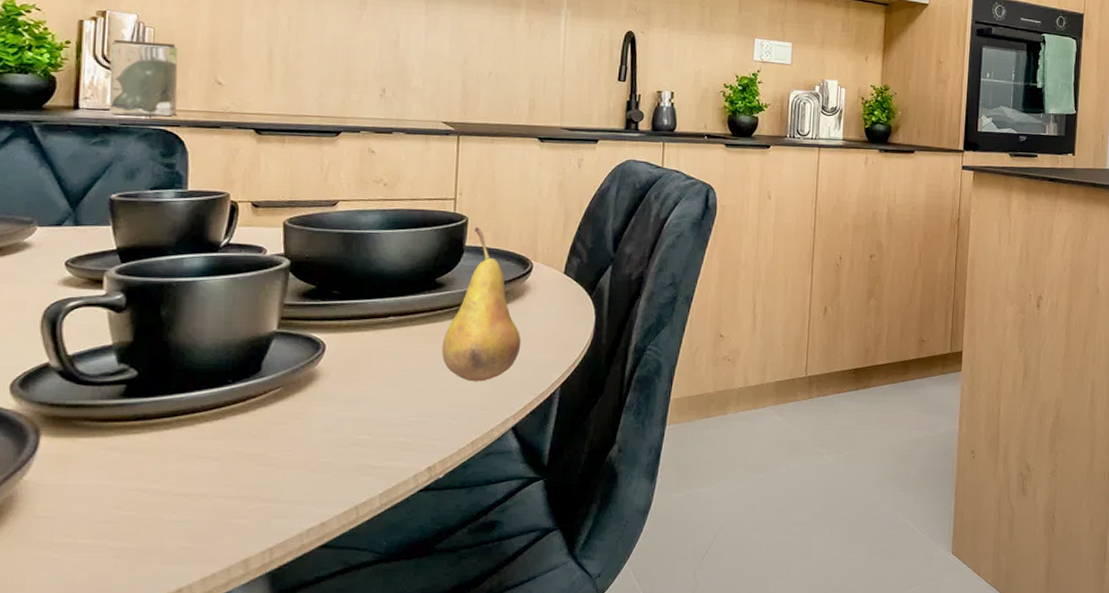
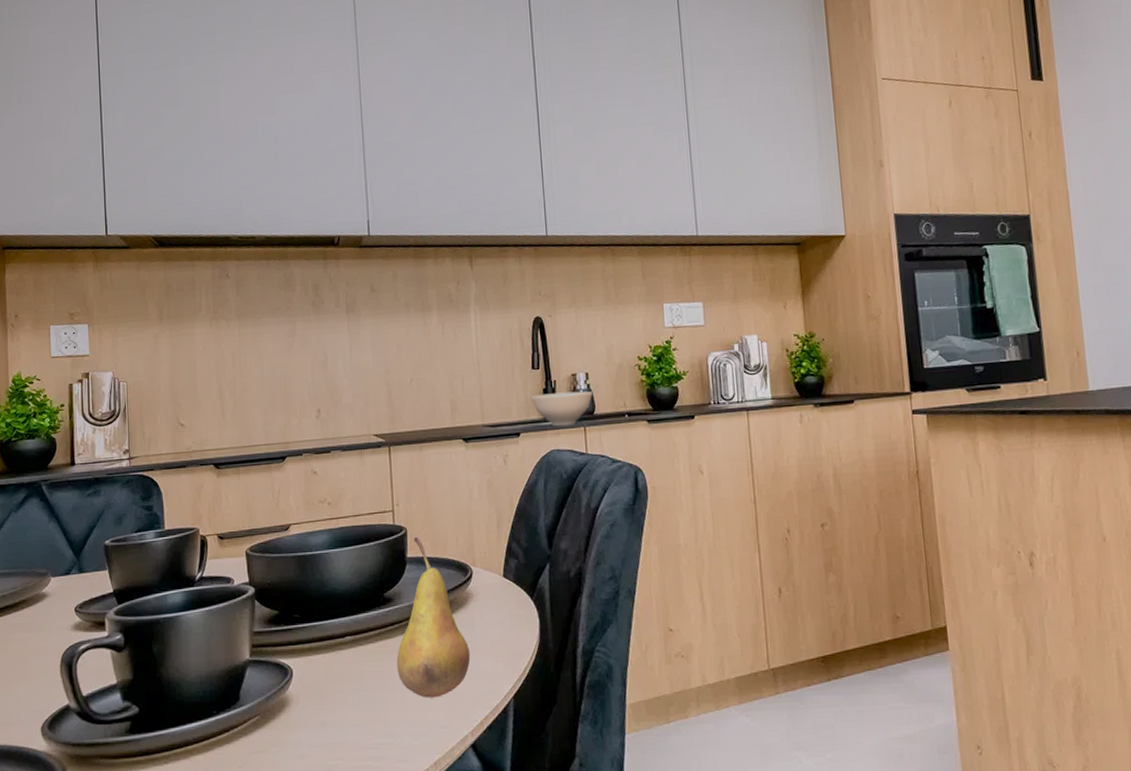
jar: present [109,39,179,117] -> none [95,394,151,466]
bowl: none [614,105,676,140] -> present [531,391,593,427]

